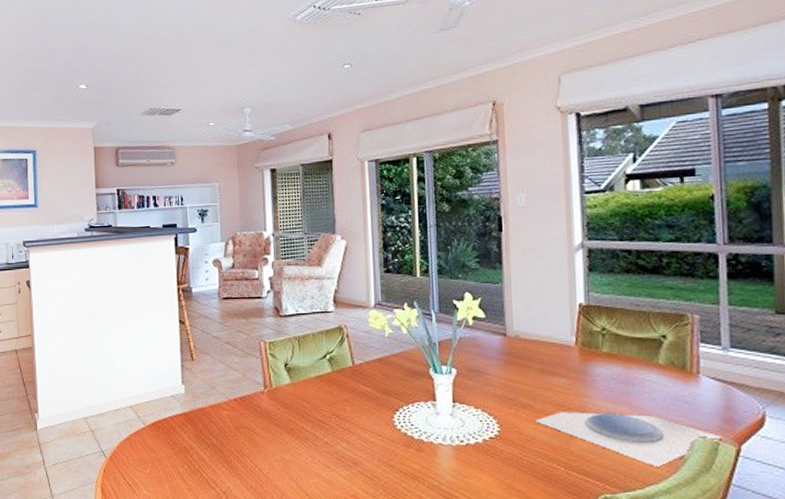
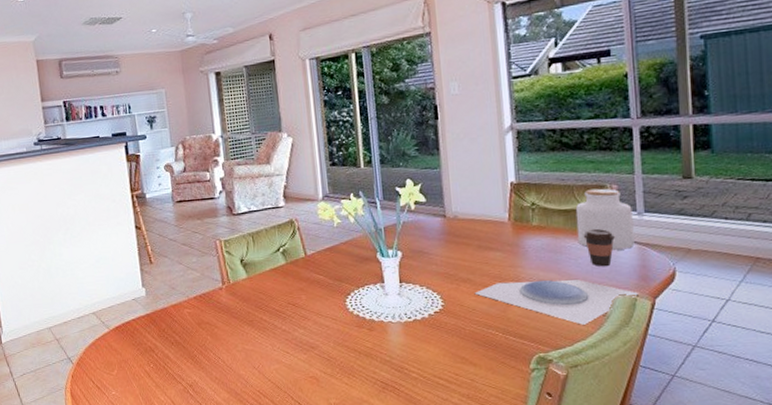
jar: none [651,317,718,387] -> present [575,188,635,250]
coffee cup: none [659,361,697,405] -> present [583,228,616,267]

